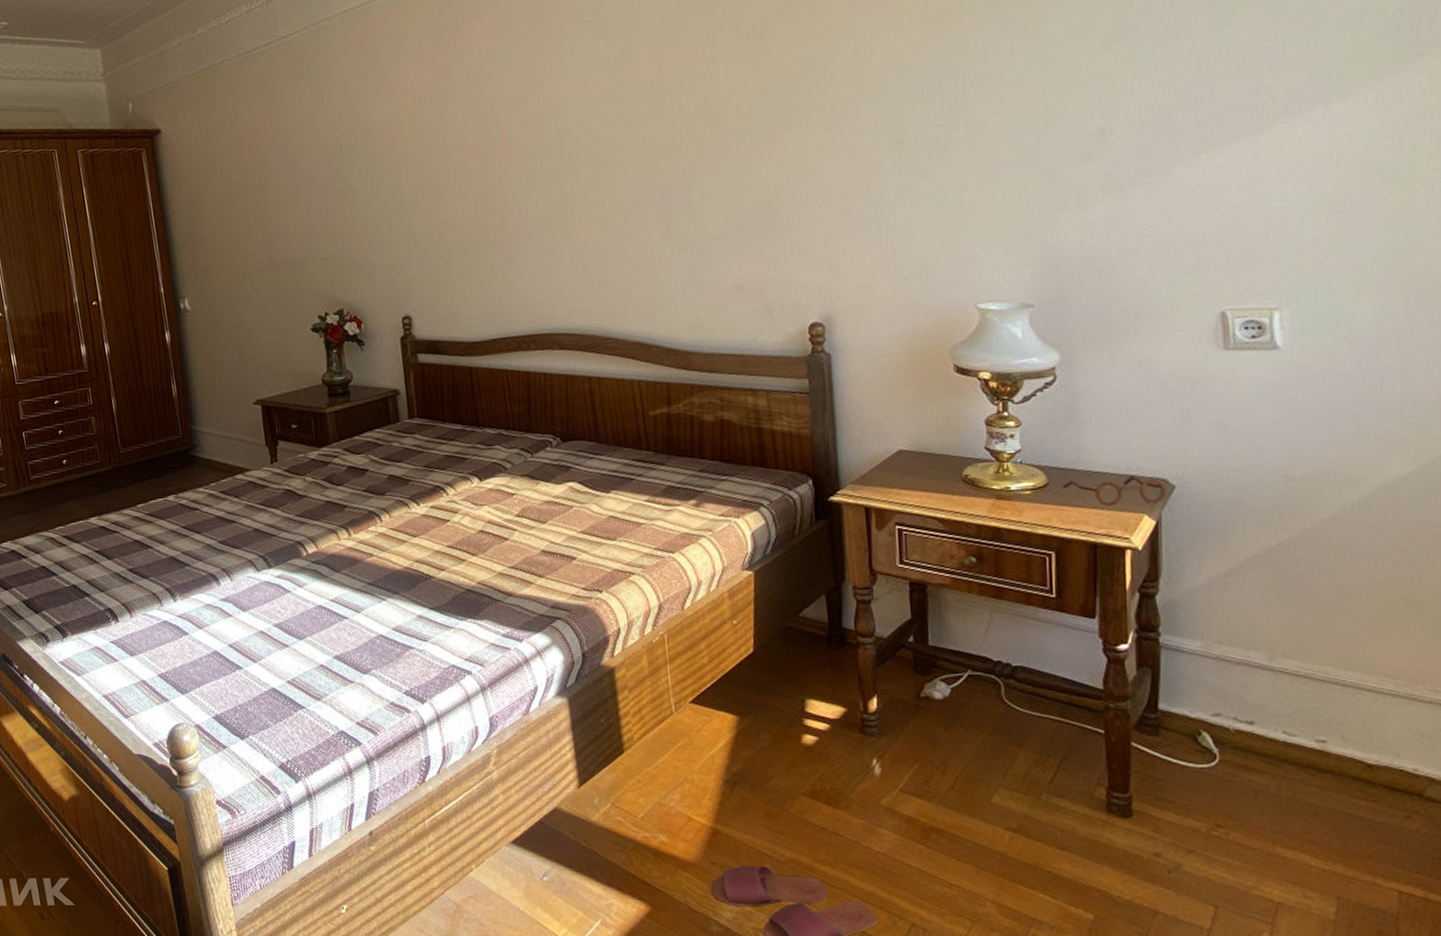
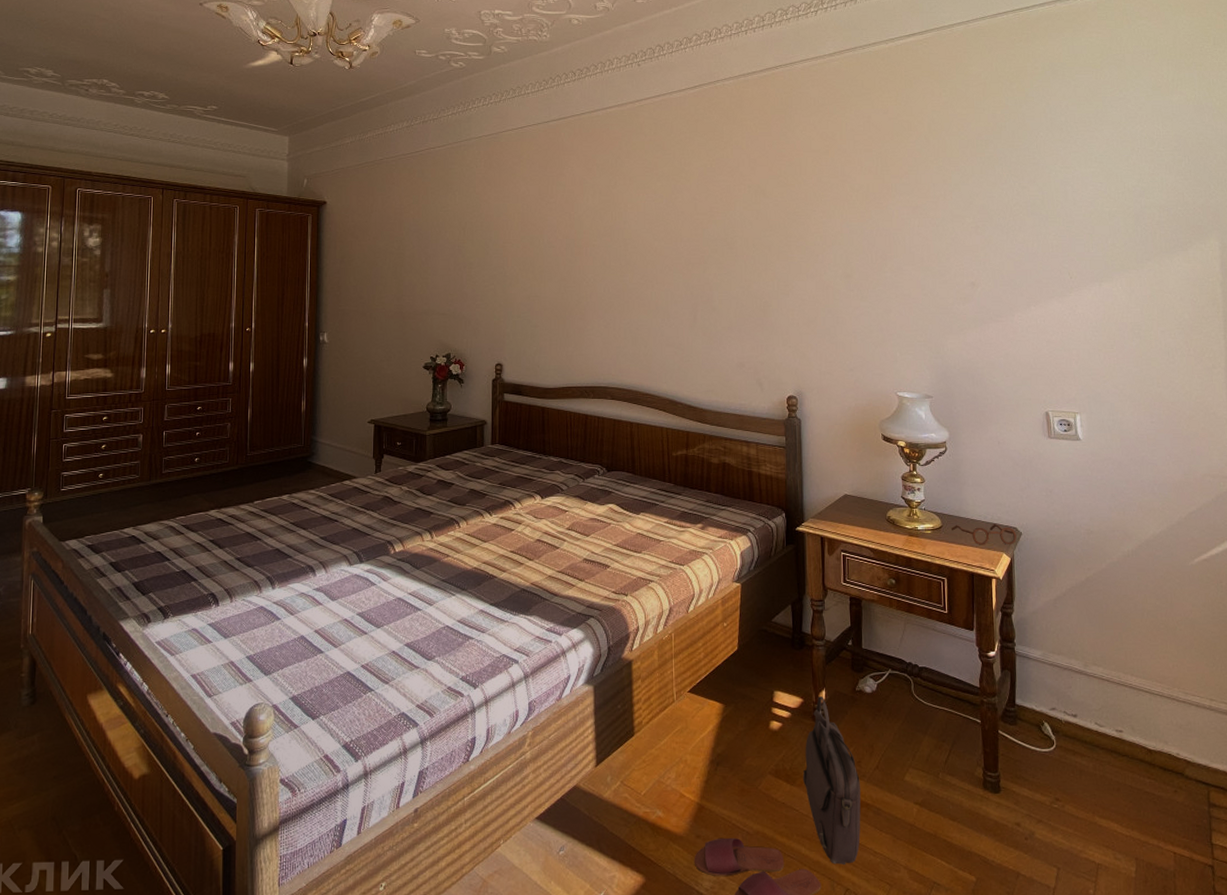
handbag: none [848,705,931,898] -> present [802,696,861,866]

